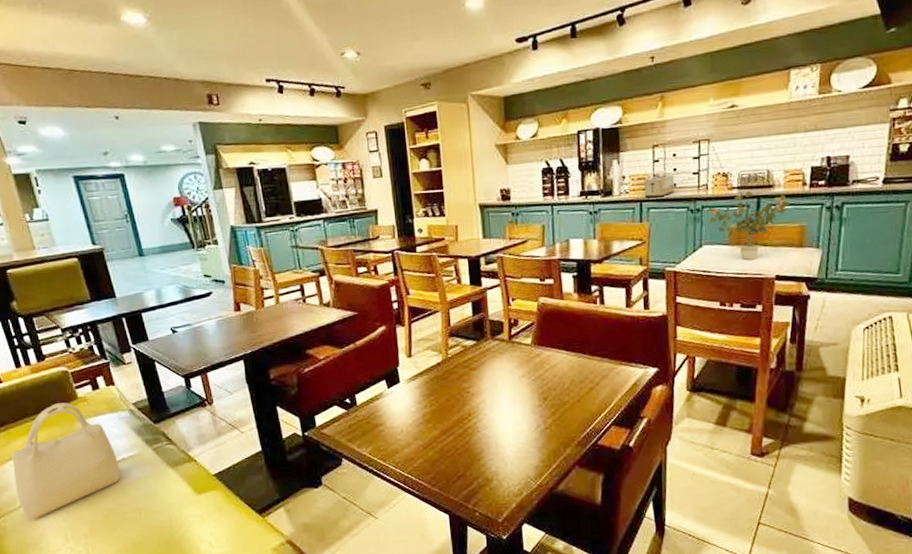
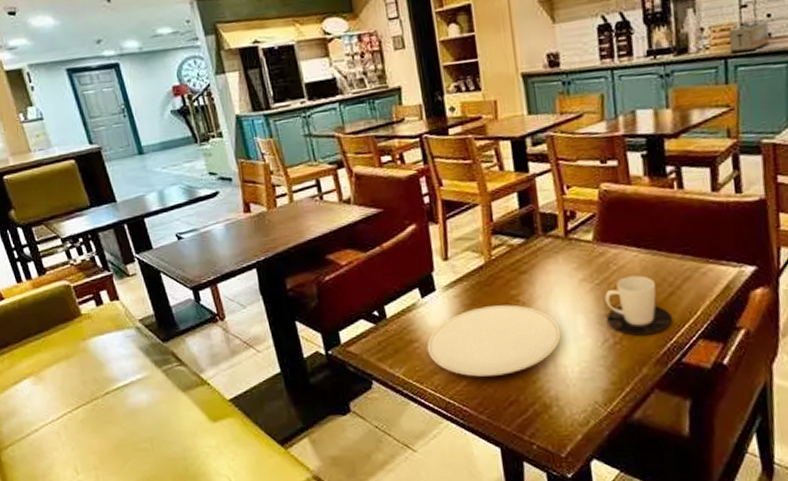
handbag: present [11,403,121,519] -> none [16,320,130,449]
plate: none [390,395,502,456] -> present [427,304,561,377]
cup: none [539,373,591,421] -> present [605,275,672,334]

